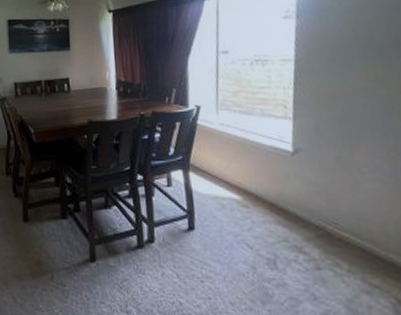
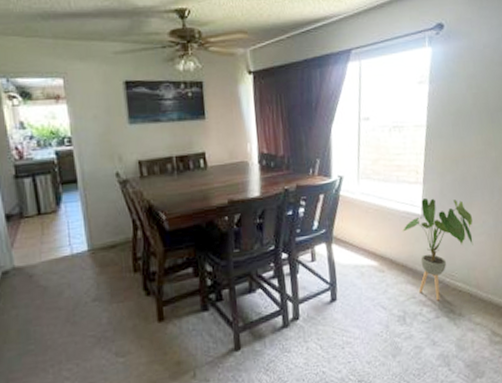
house plant: none [270,135,363,250] -> present [403,198,474,301]

